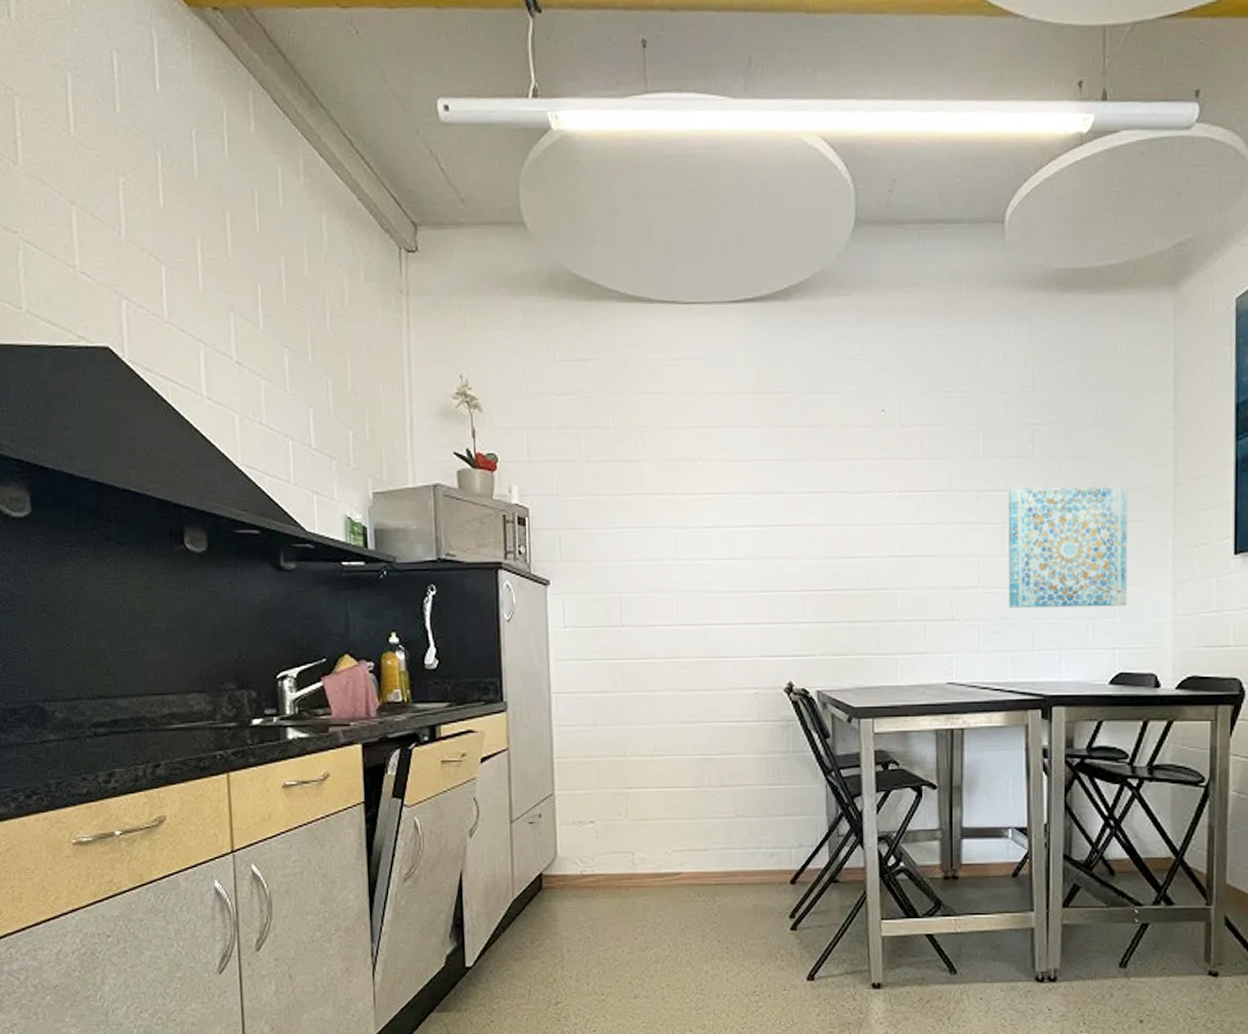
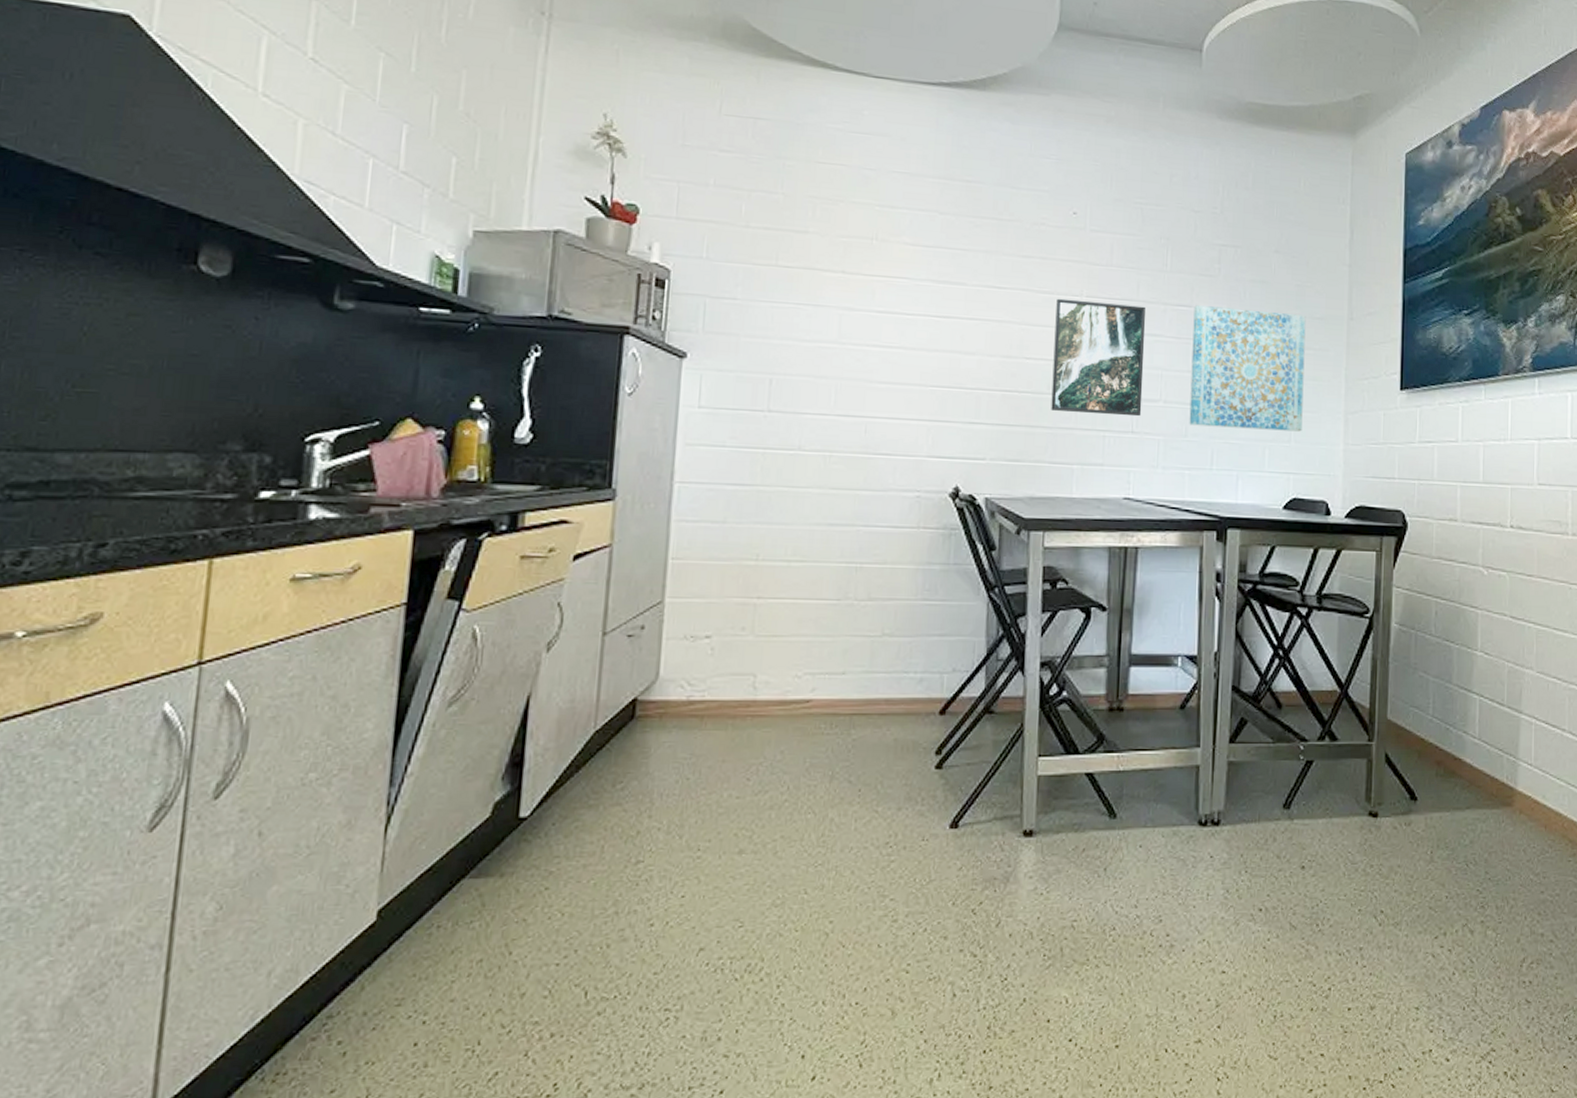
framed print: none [871,495,961,605] -> present [1051,298,1146,417]

